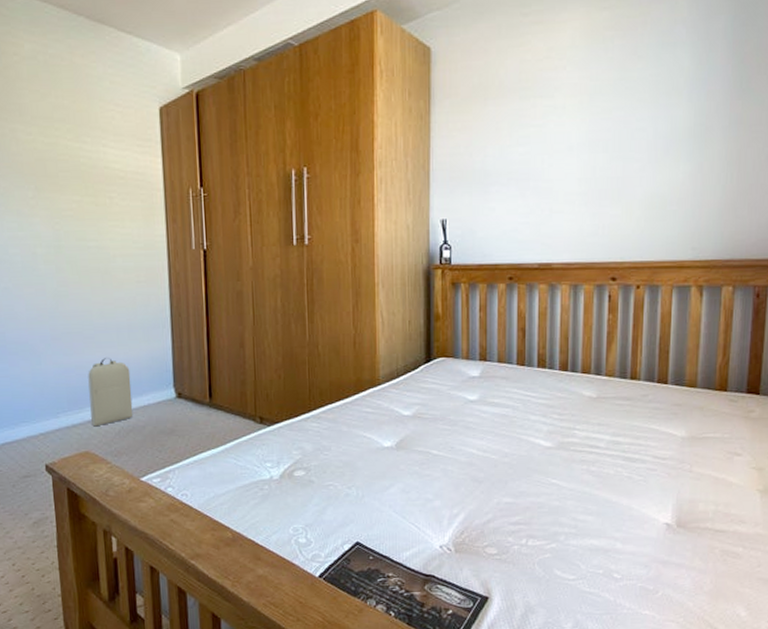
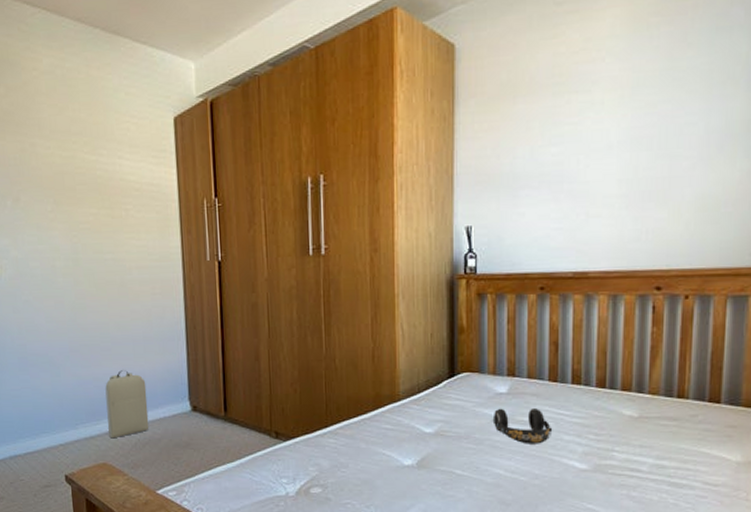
headphones: none [466,391,521,425] -> present [492,408,553,444]

